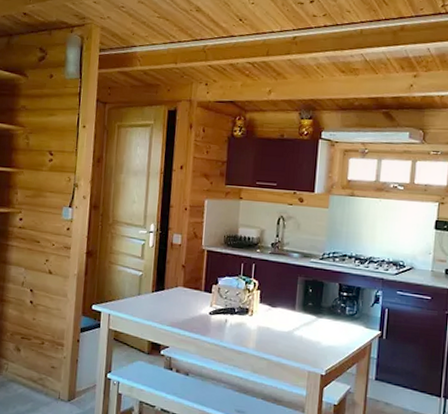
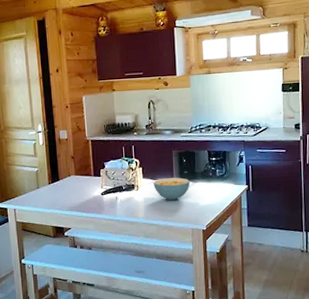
cereal bowl: none [271,307,315,335] -> present [153,177,191,201]

